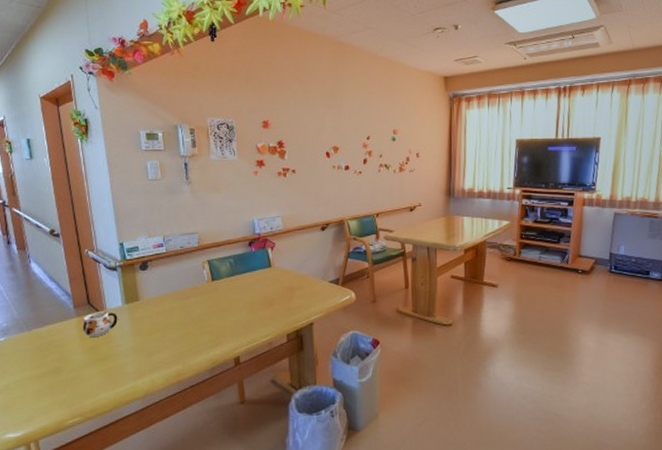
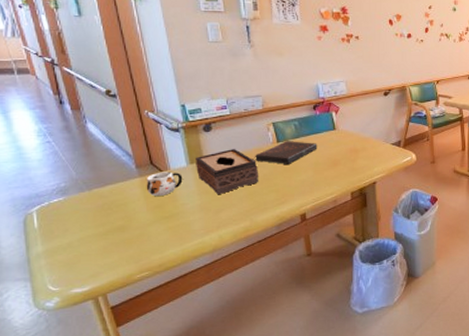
tissue box: none [131,288,193,337] -> present [196,149,259,195]
book: none [190,279,253,304] -> present [255,141,318,164]

